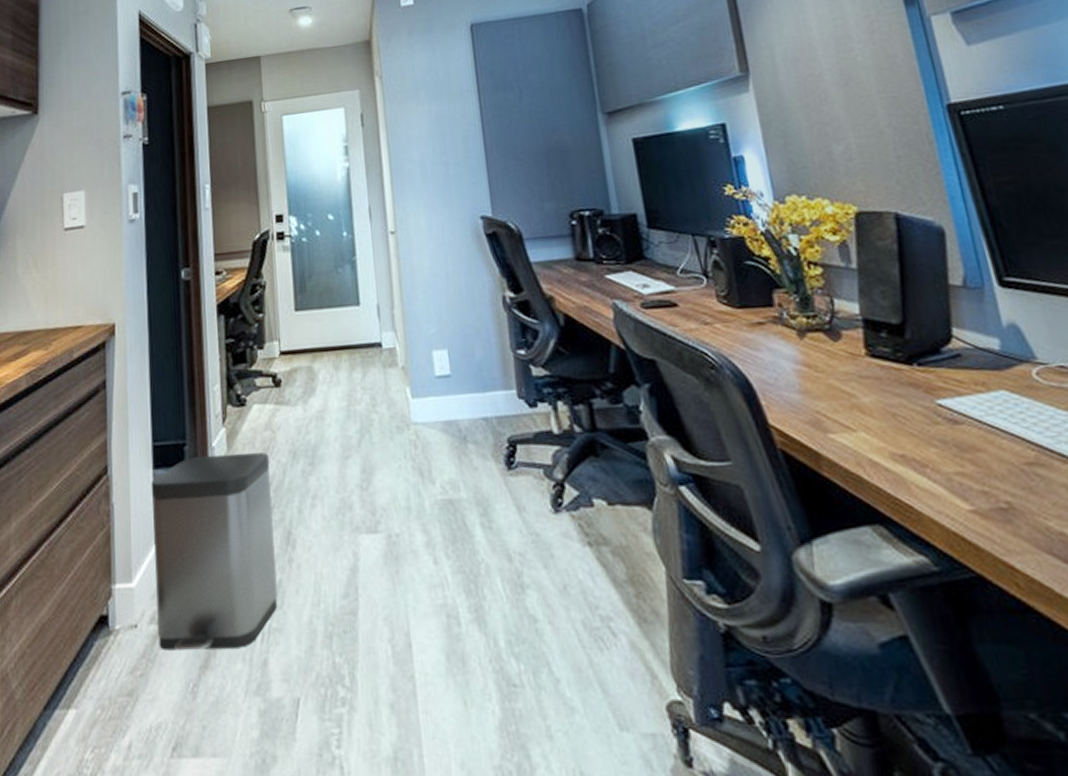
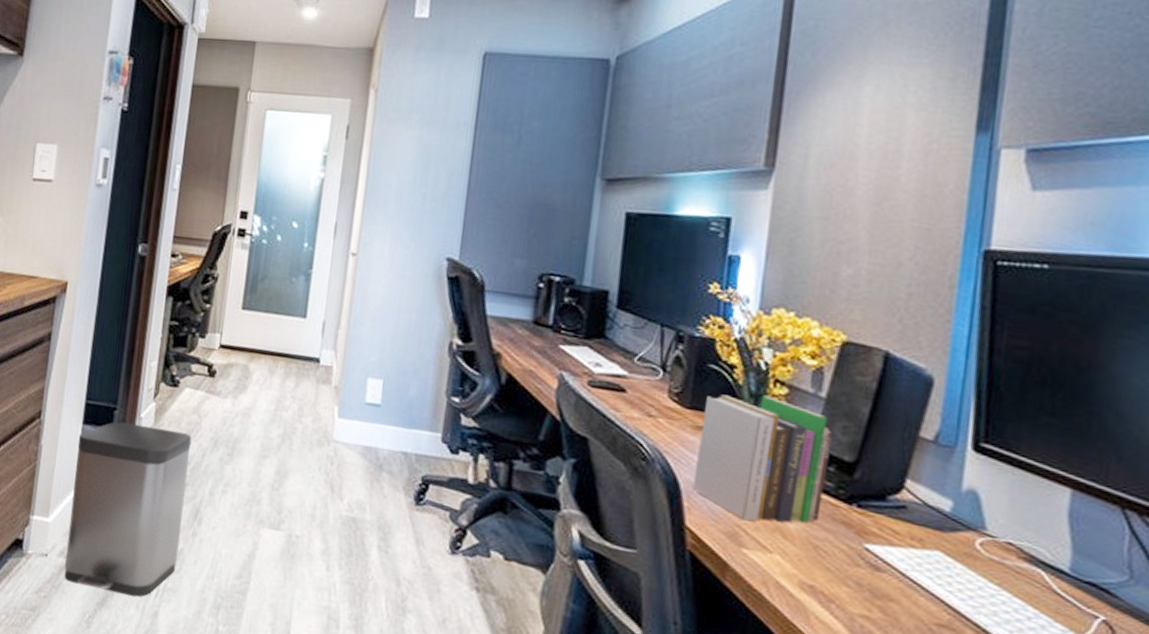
books: none [752,278,887,406] -> present [692,394,833,523]

